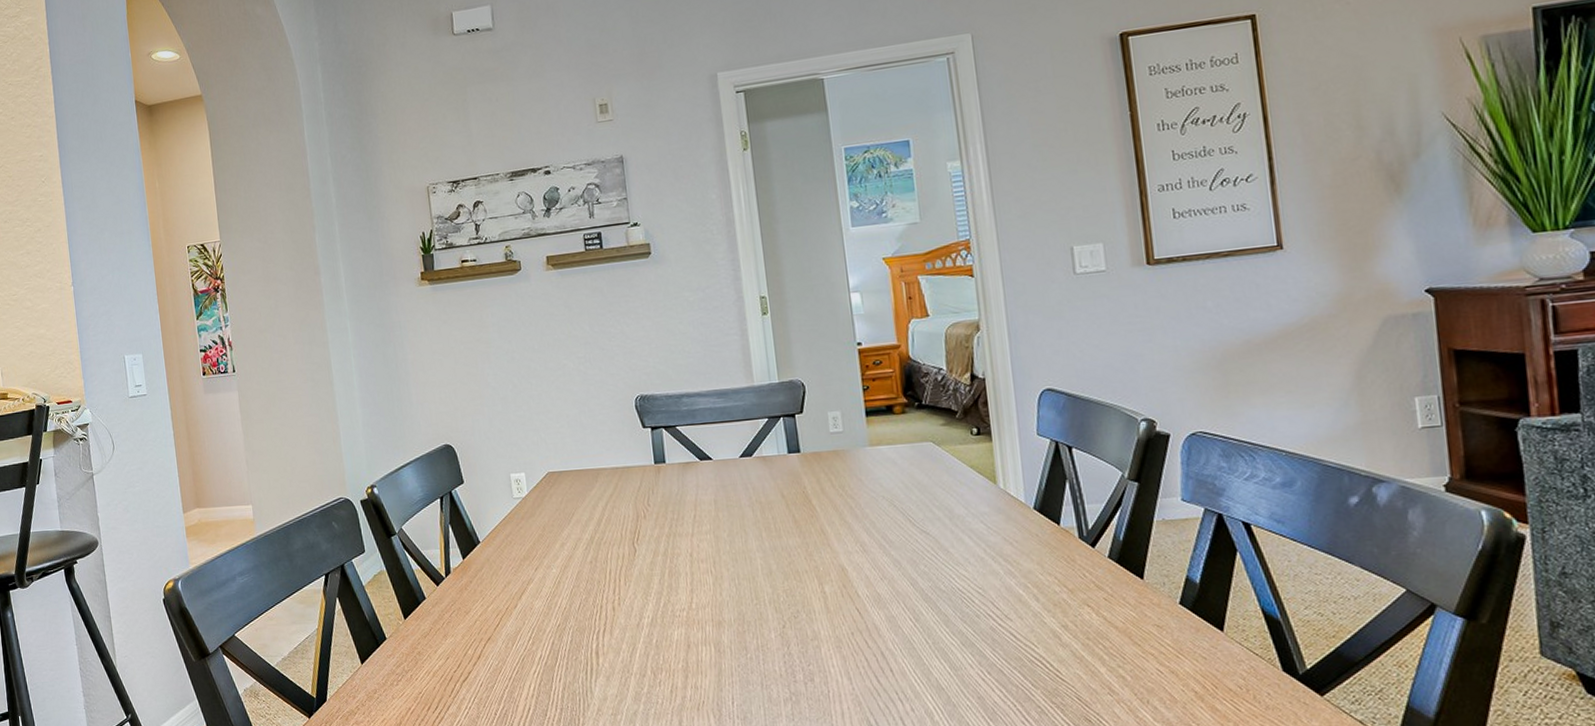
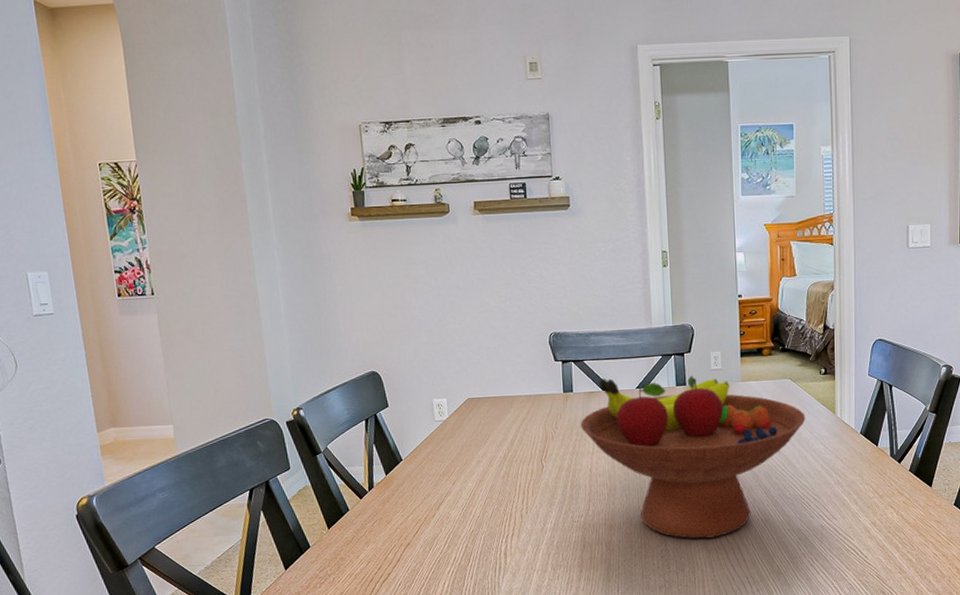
fruit bowl: none [676,441,957,641] -> present [581,376,806,539]

